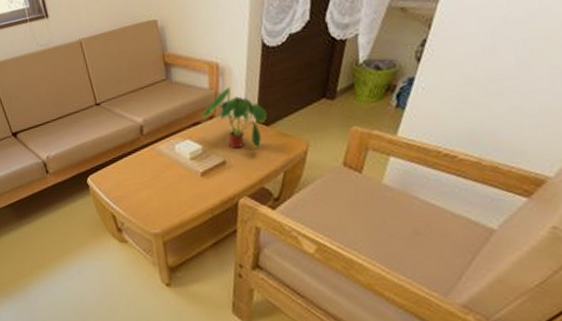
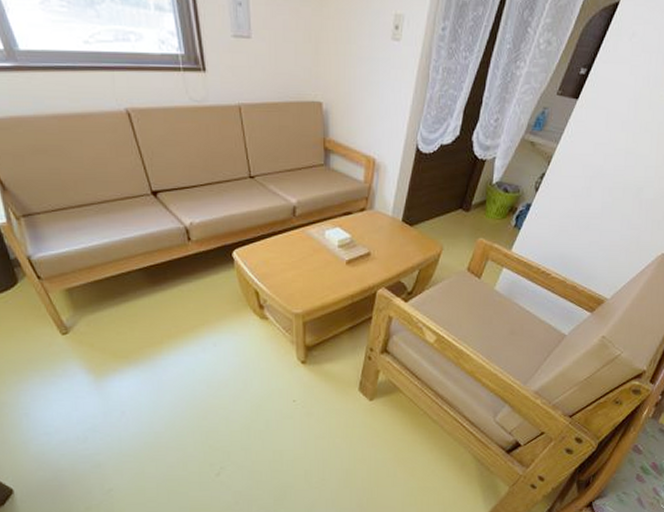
plant: present [202,87,268,150] -> none [354,184,412,246]

